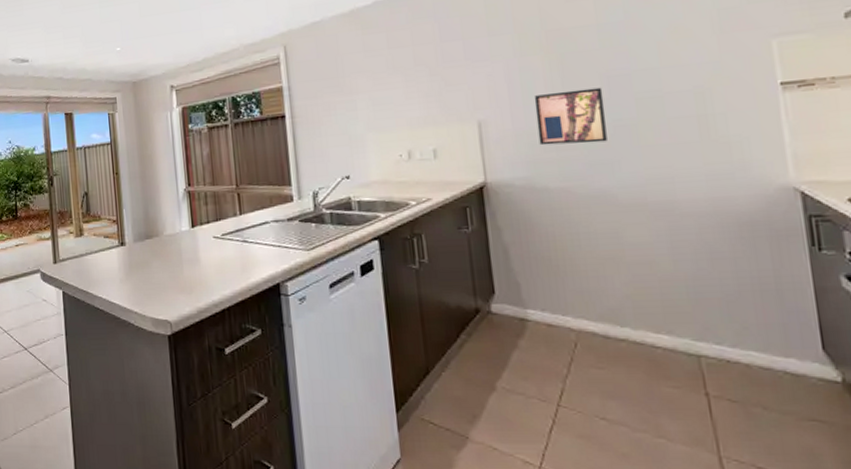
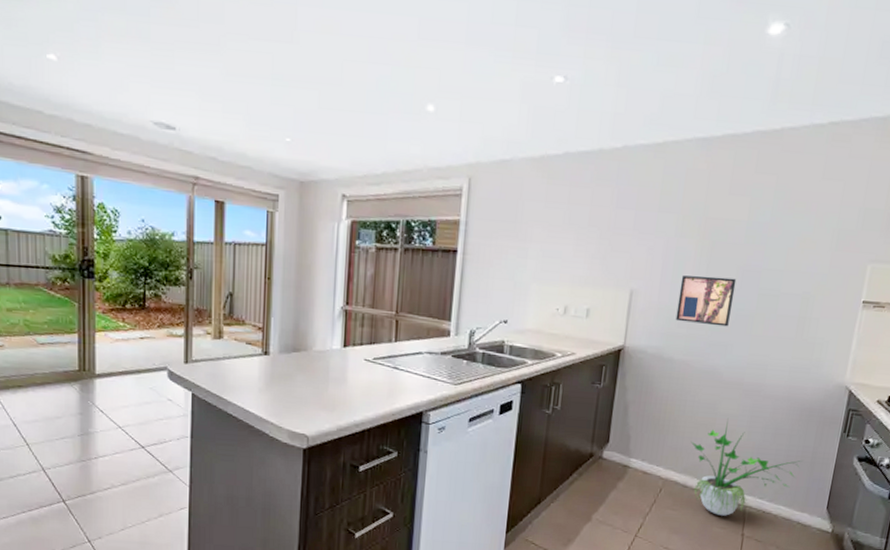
potted plant: none [600,248,761,371] -> present [691,419,801,516]

